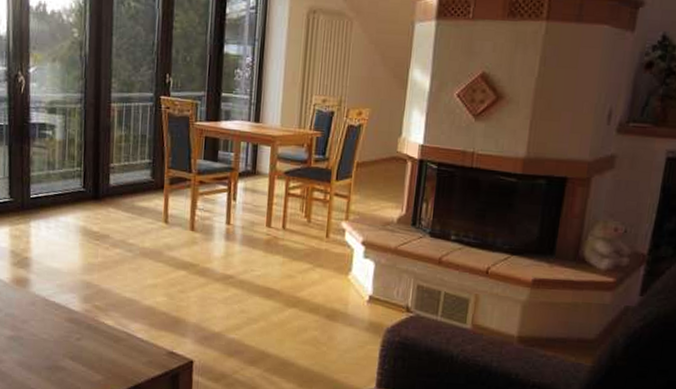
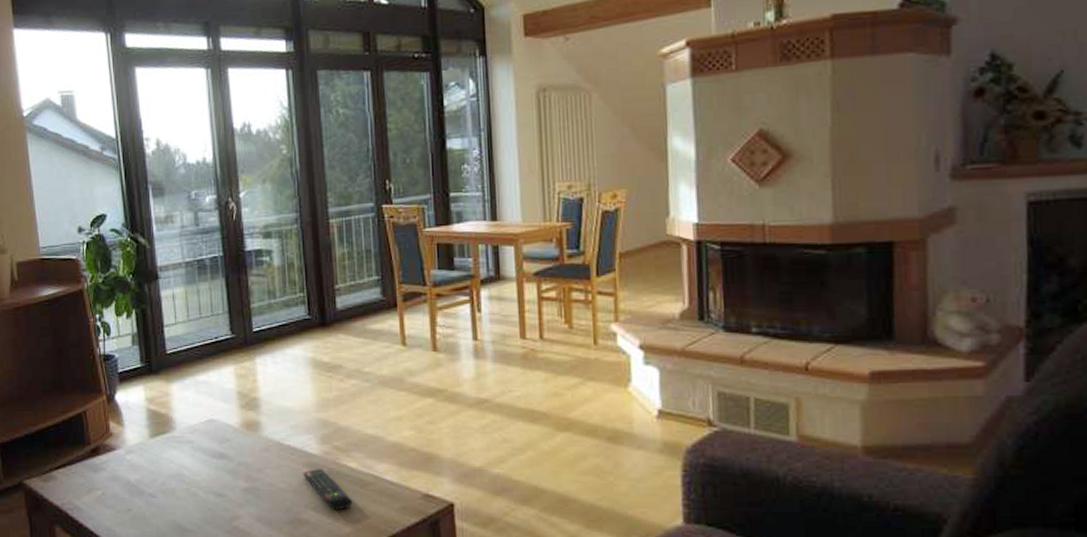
remote control: none [64,324,106,361] -> present [303,469,353,511]

